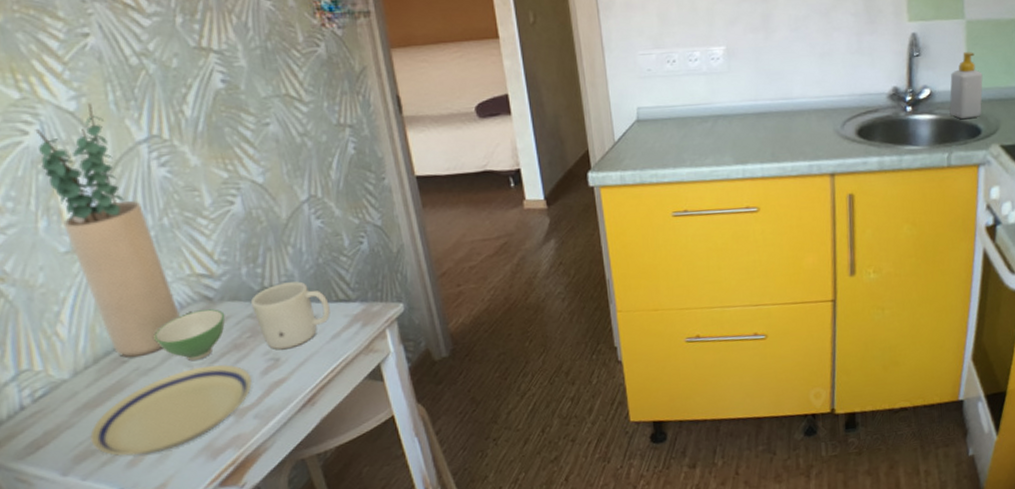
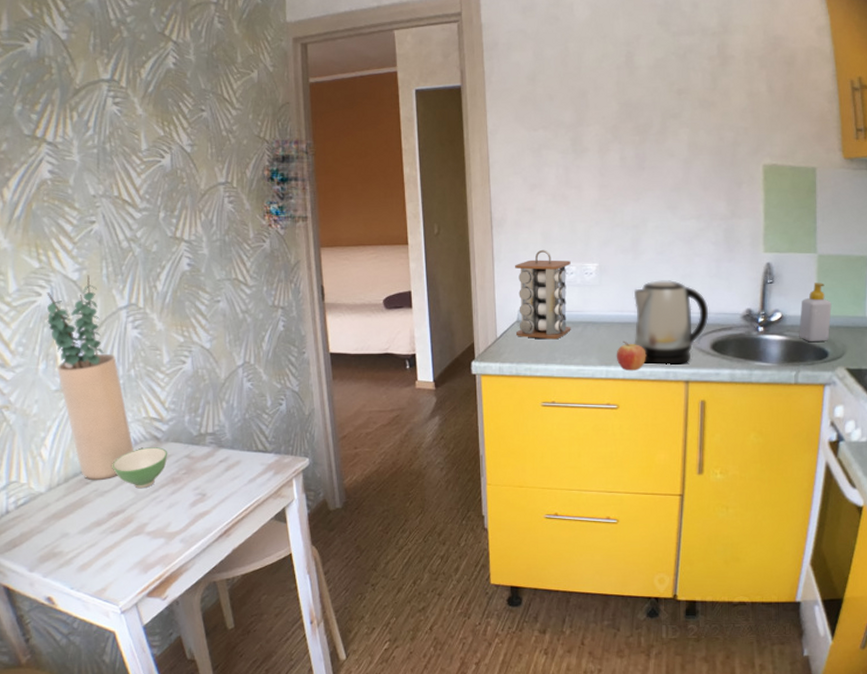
plate: present [90,365,252,456] -> none [54,493,183,562]
mug: present [250,281,330,350] -> none [188,431,250,487]
spice rack: none [629,33,700,140] -> present [515,249,571,340]
fruit: none [752,134,787,169] -> present [616,341,646,372]
kettle: none [767,60,853,159] -> present [633,280,709,366]

